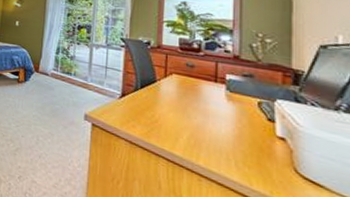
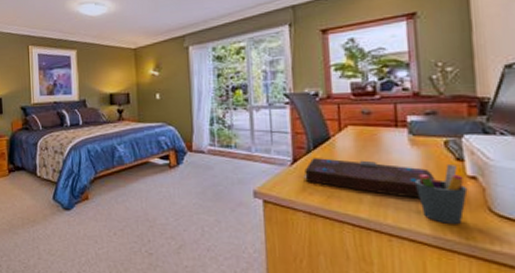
book: none [129,96,247,148] -> present [303,158,436,198]
pen holder: none [227,122,276,179] -> present [414,163,468,225]

